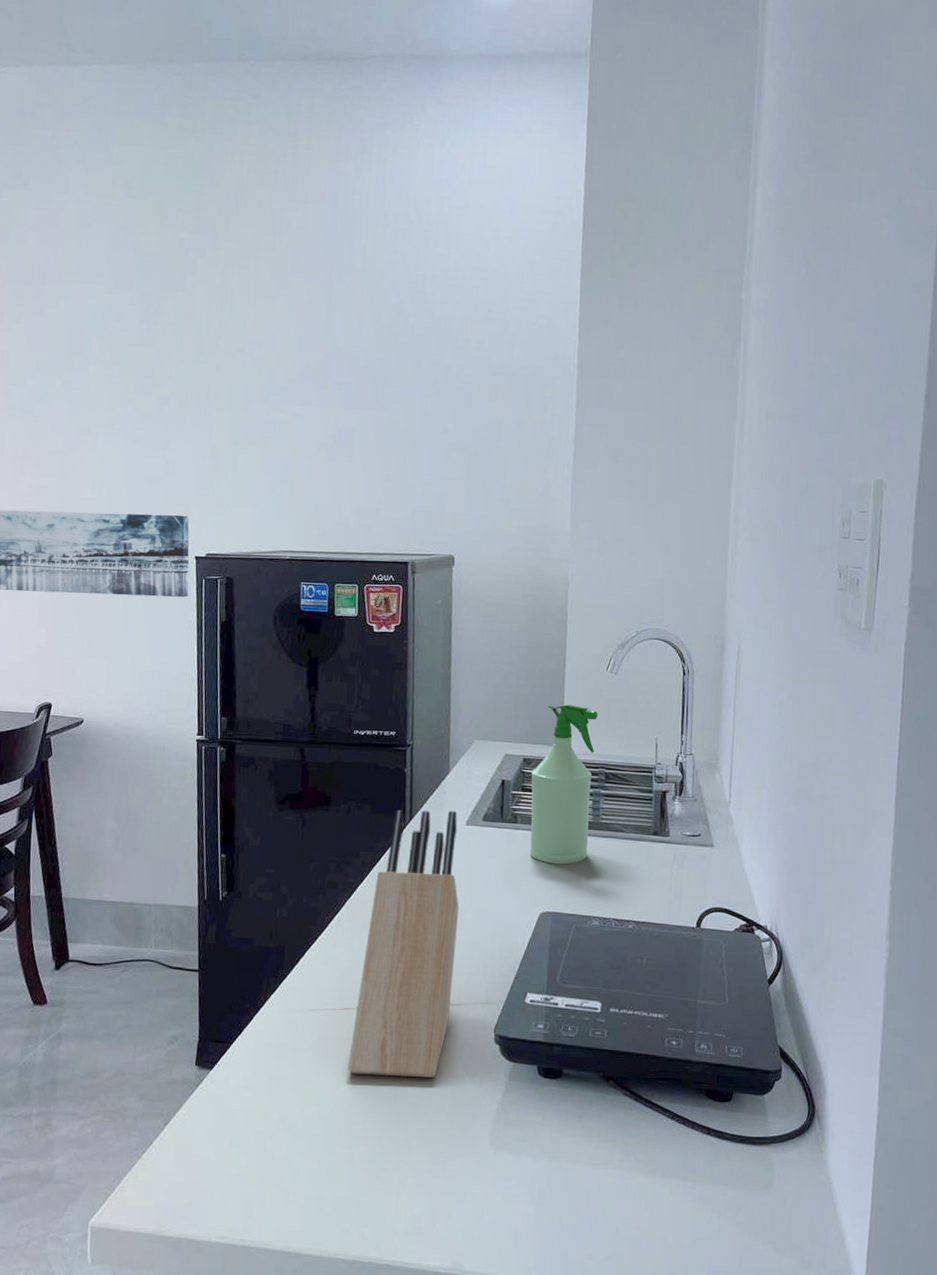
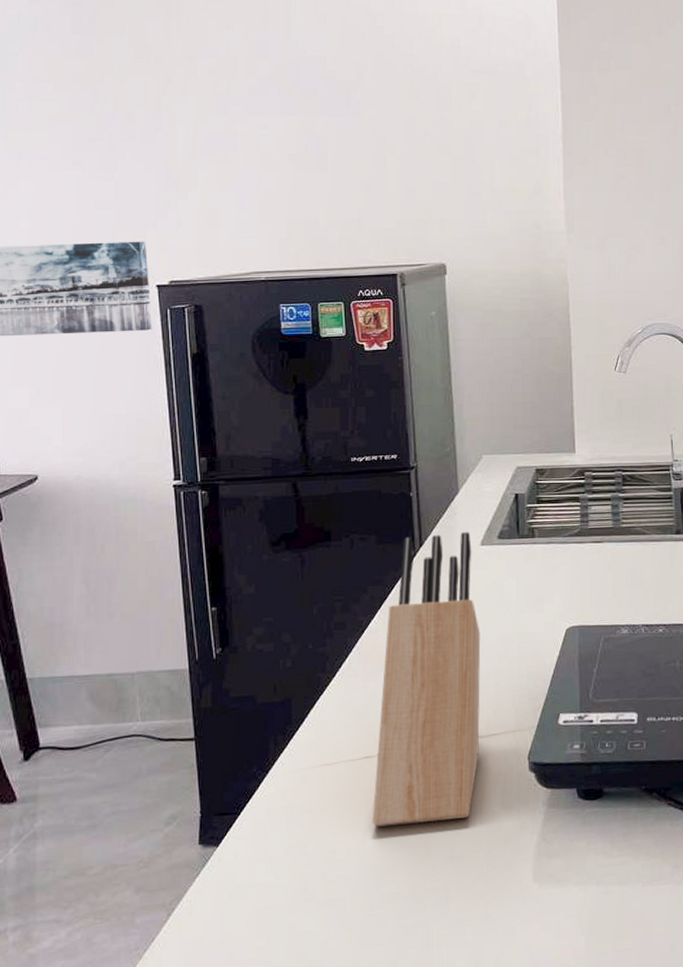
spray bottle: present [530,704,598,865] -> none [545,409,611,576]

